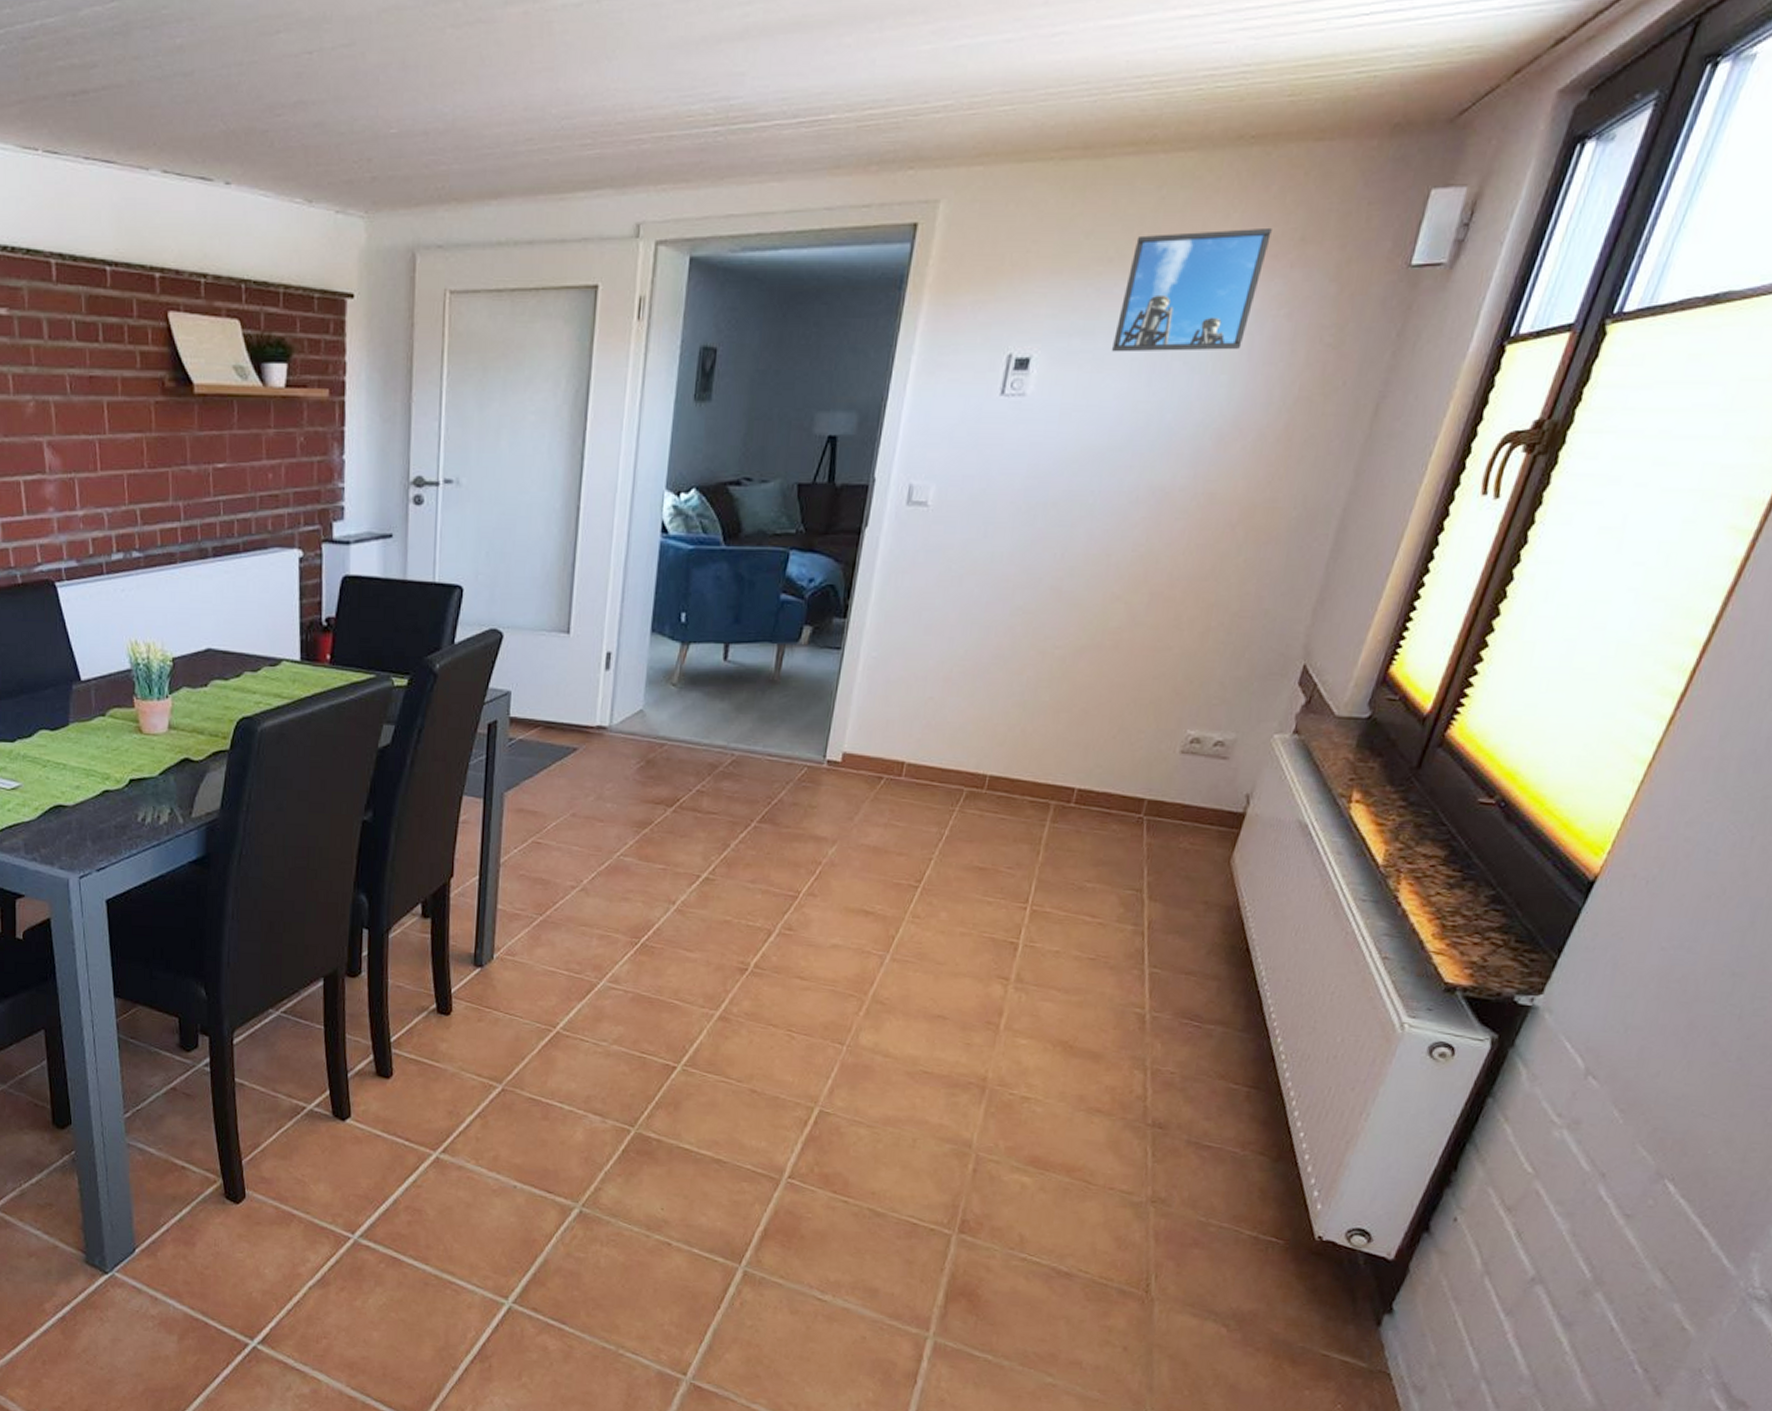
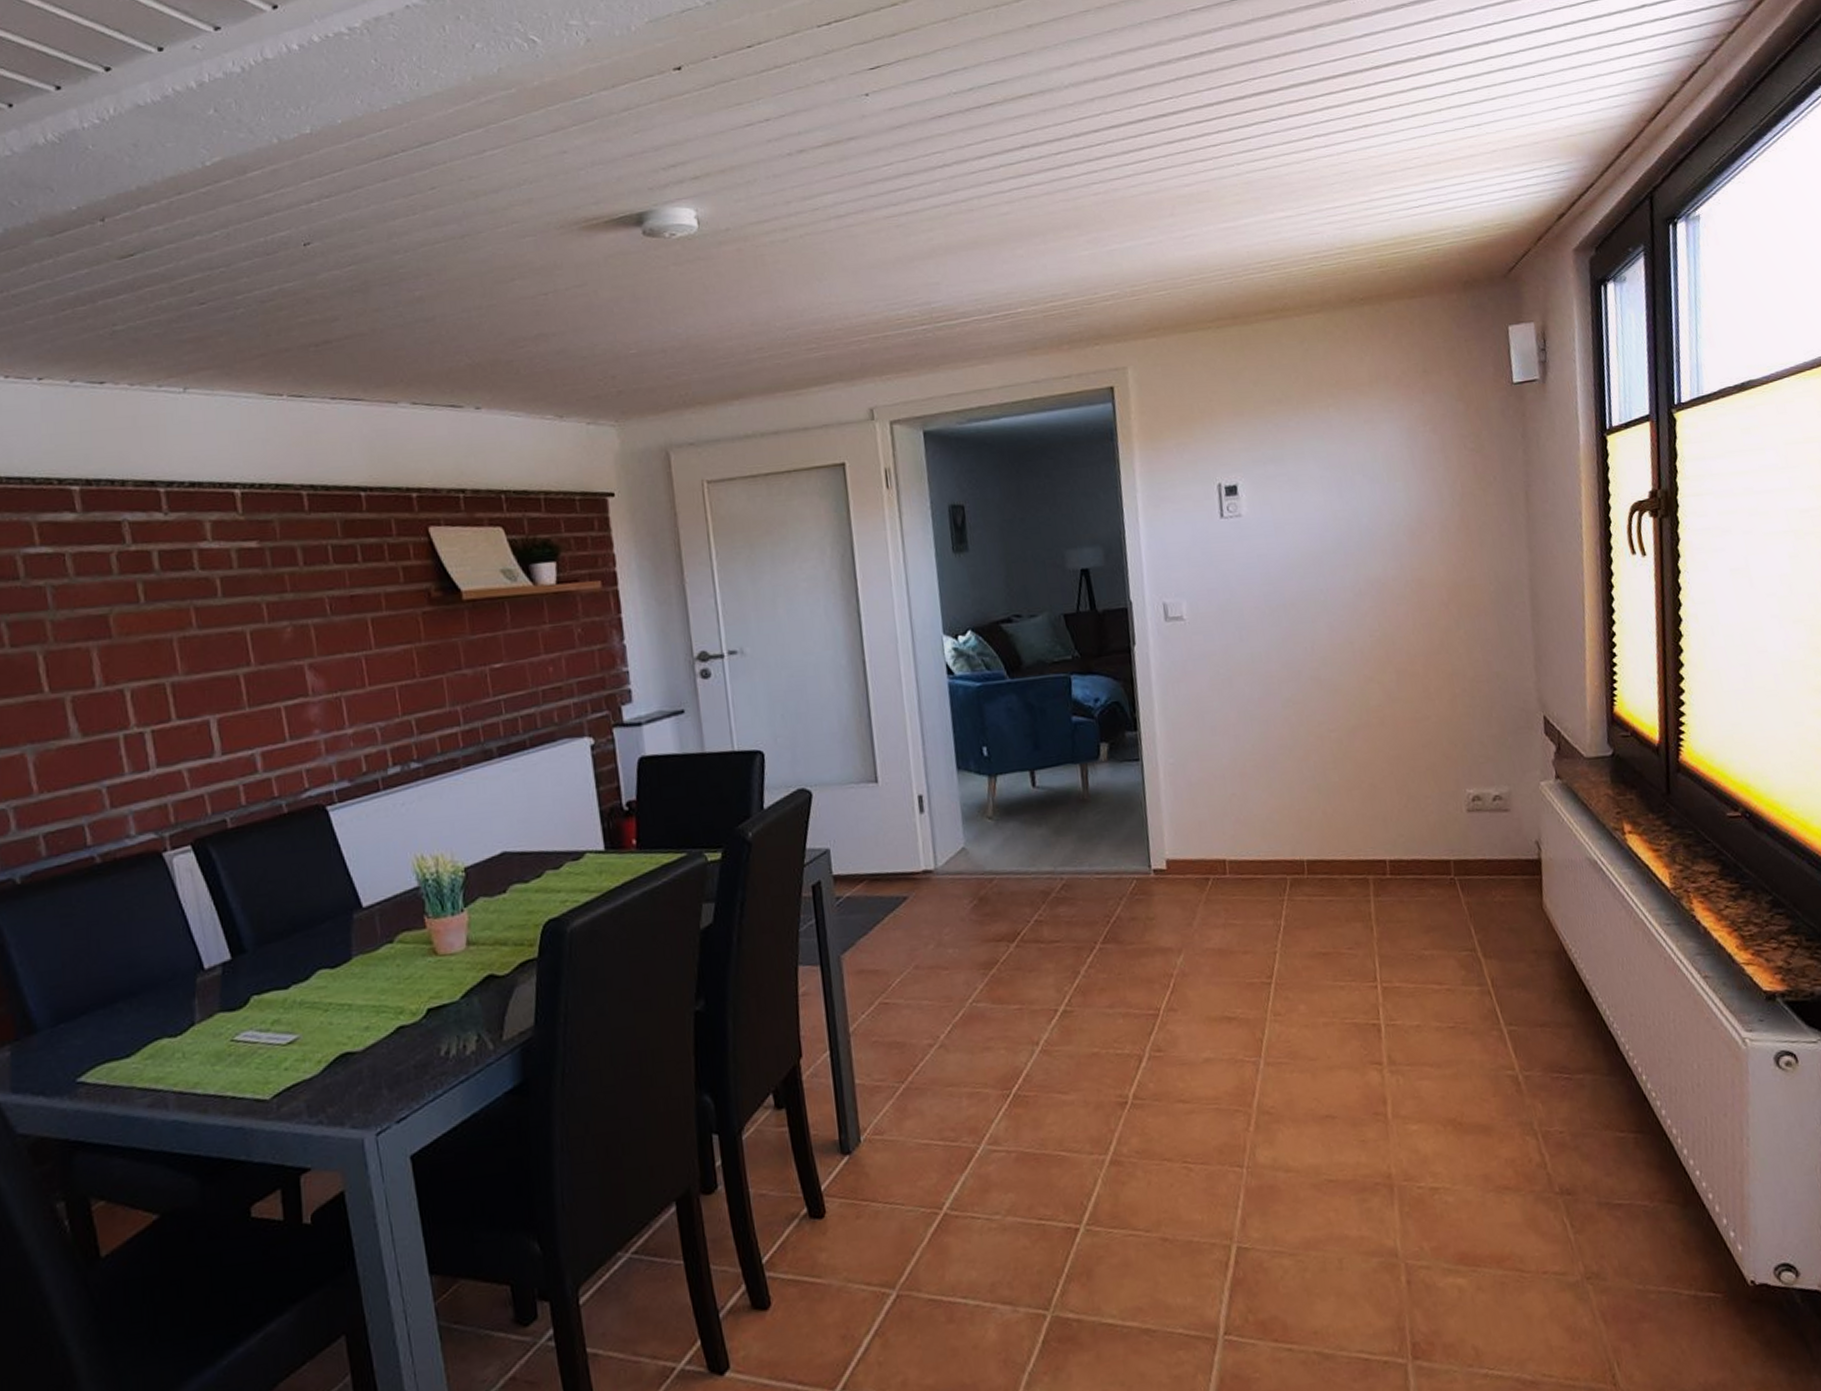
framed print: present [1111,227,1272,352] -> none [1295,364,1405,473]

